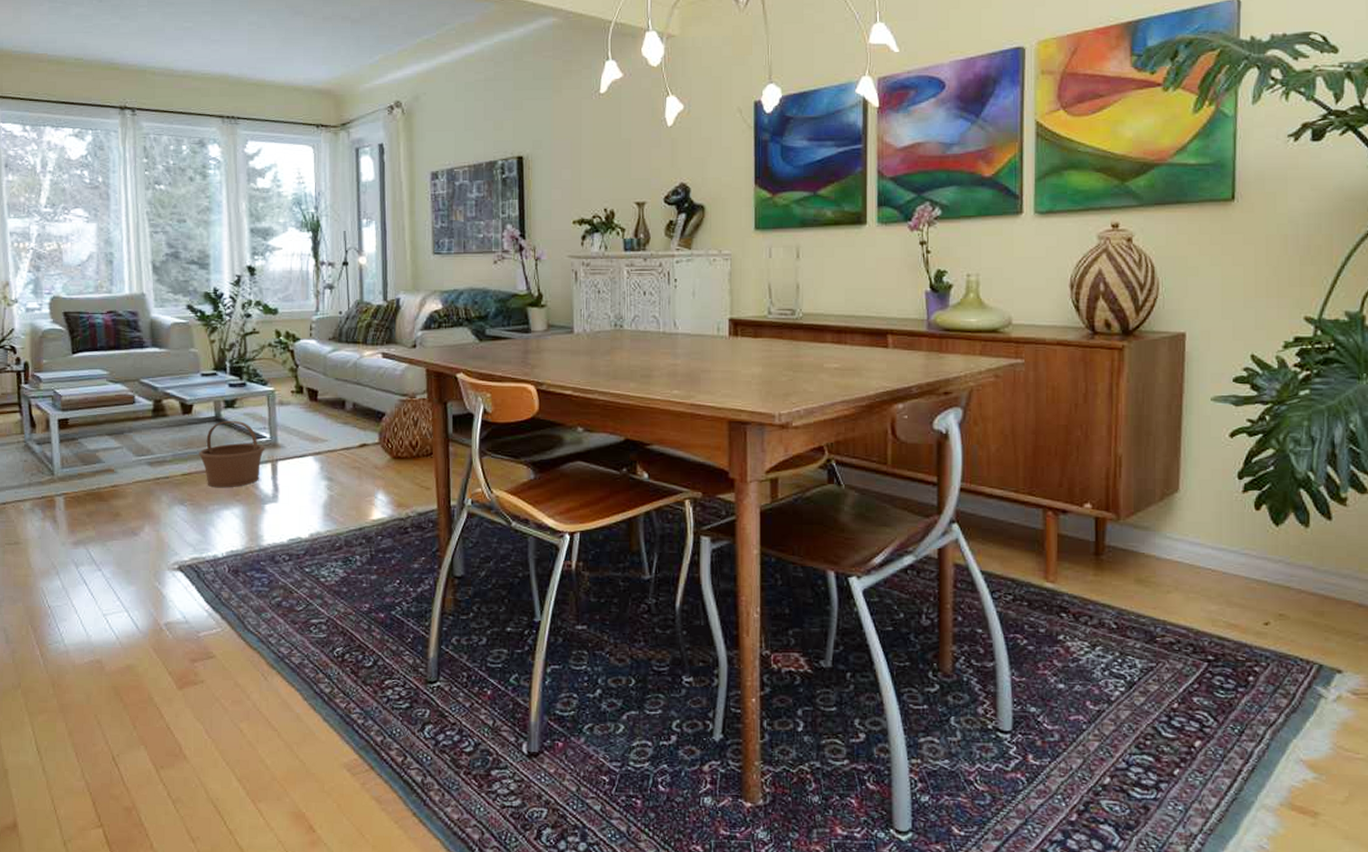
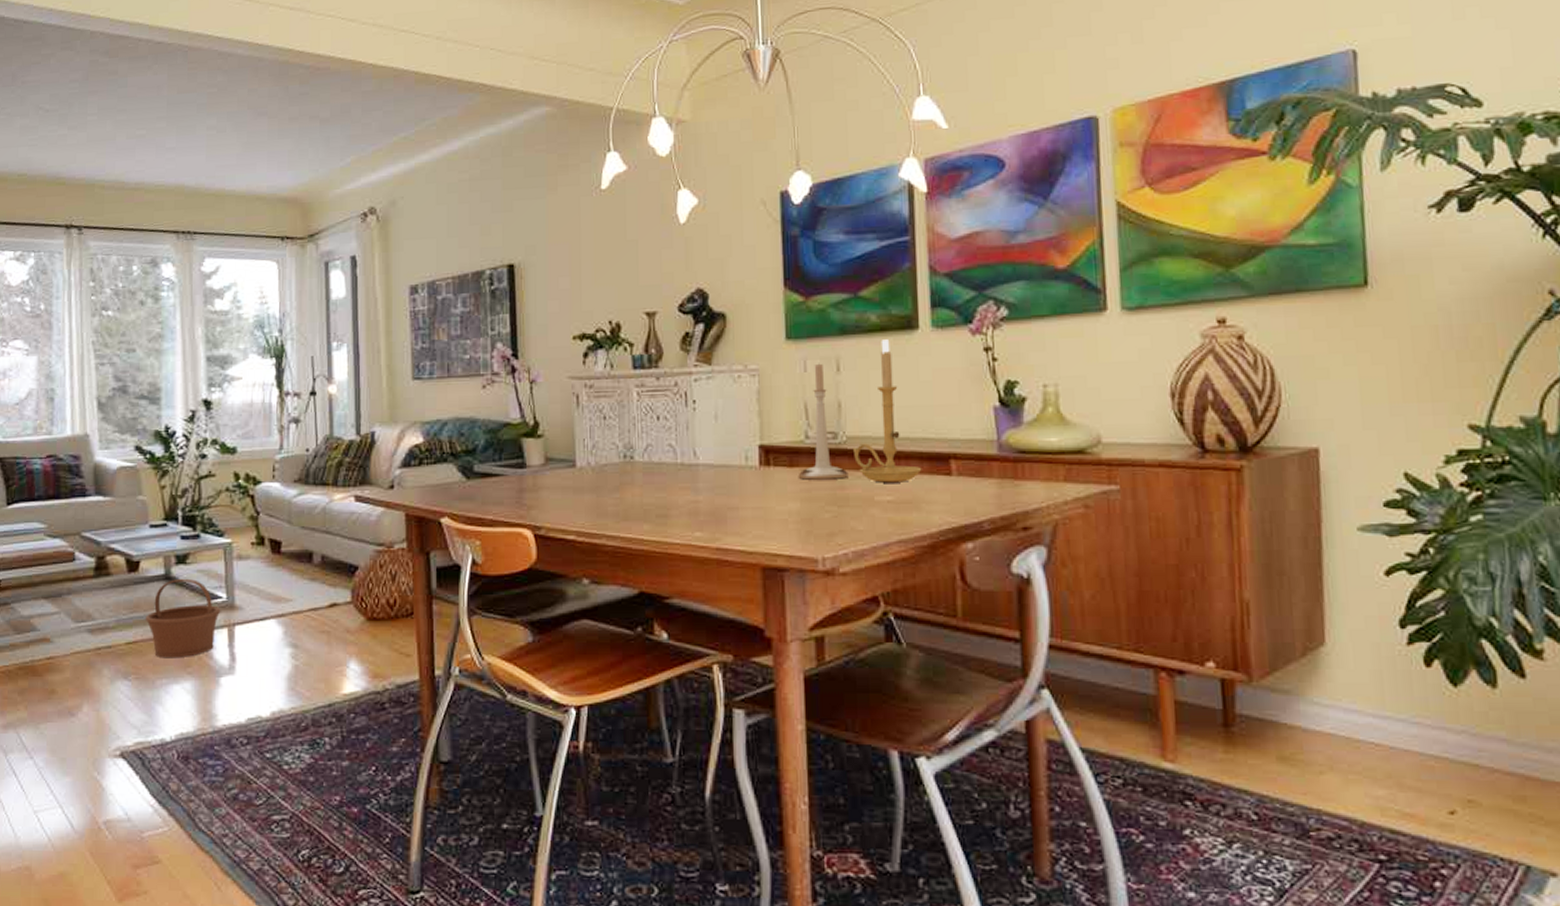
candlestick: none [761,250,803,349] -> present [798,363,849,480]
candle holder: none [807,232,864,353] -> present [852,339,922,483]

